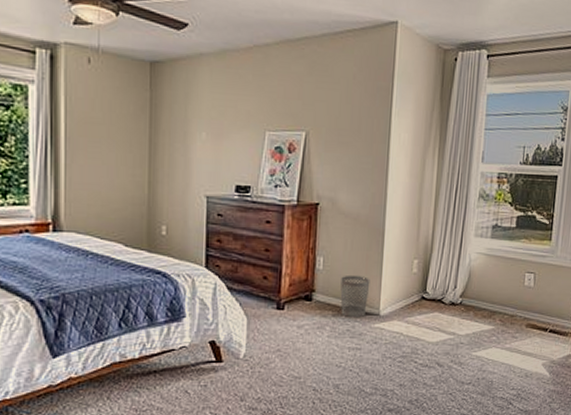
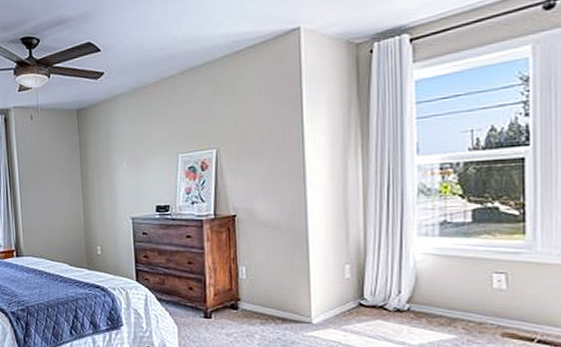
wastebasket: present [340,275,370,318] -> none [266,283,298,326]

